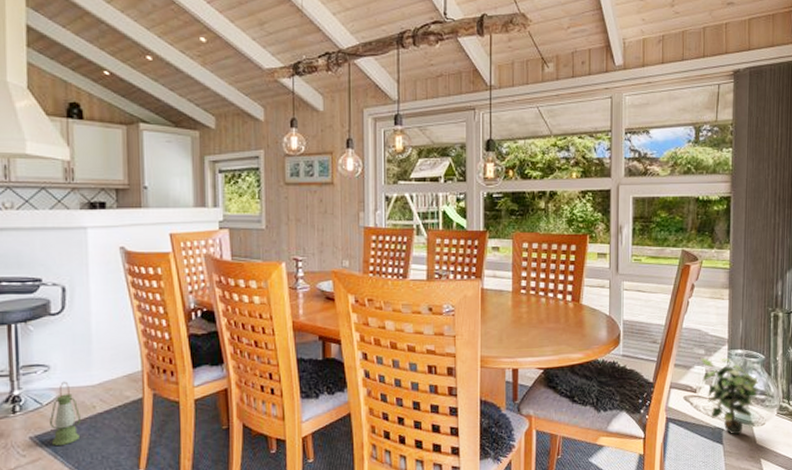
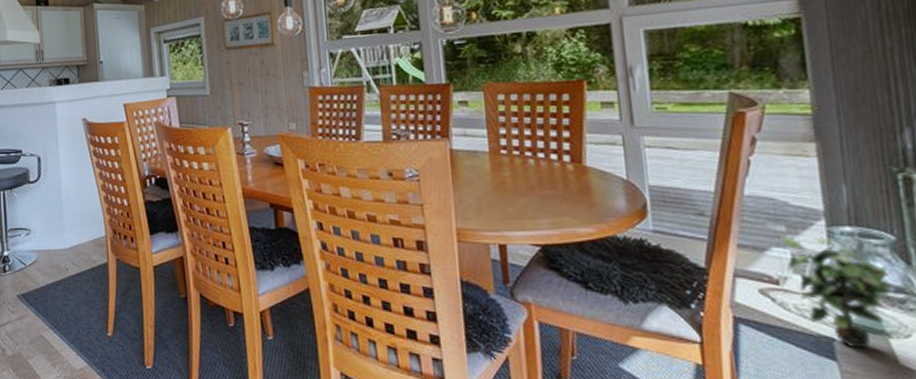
lantern: present [50,381,82,445] -> none [32,244,58,304]

